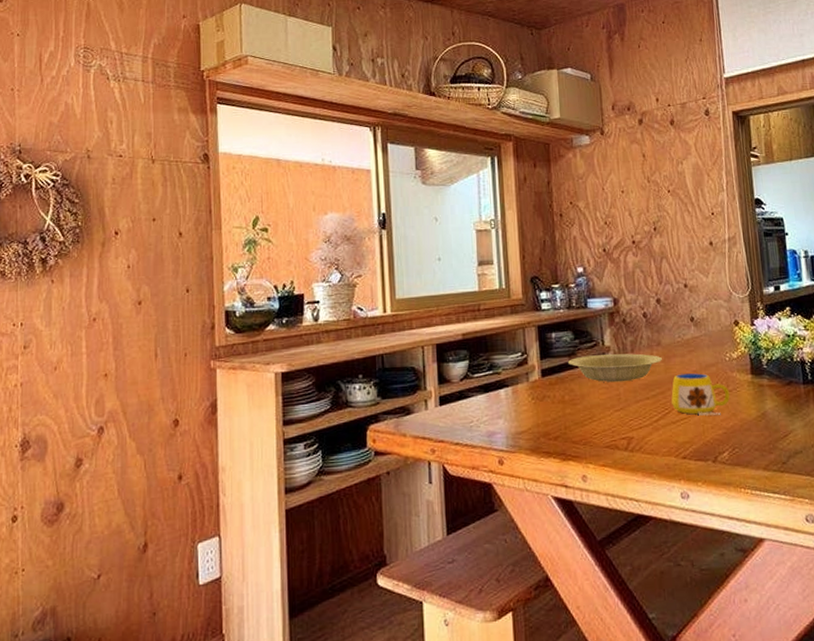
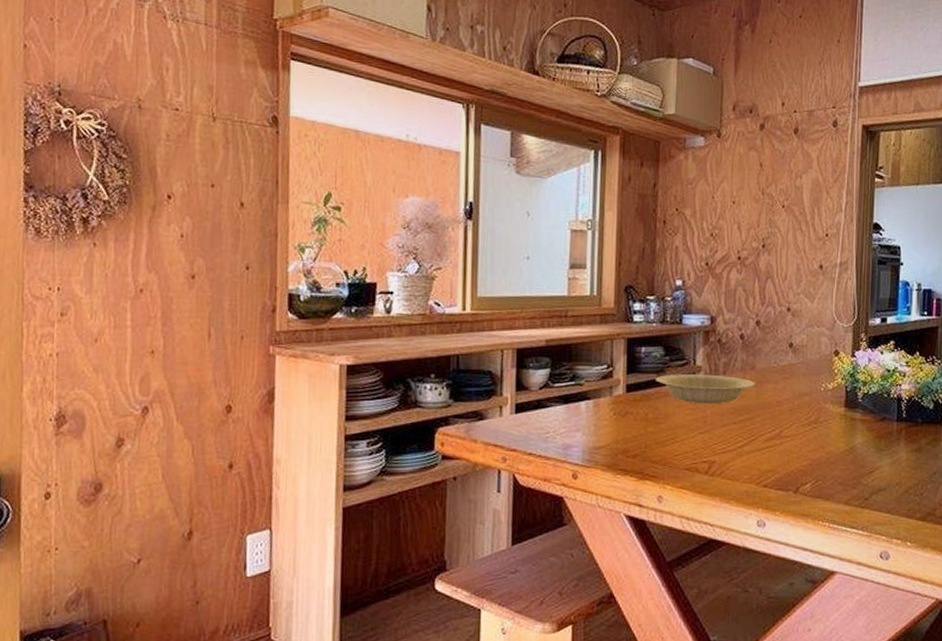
mug: present [671,373,730,416] -> none [759,401,821,447]

